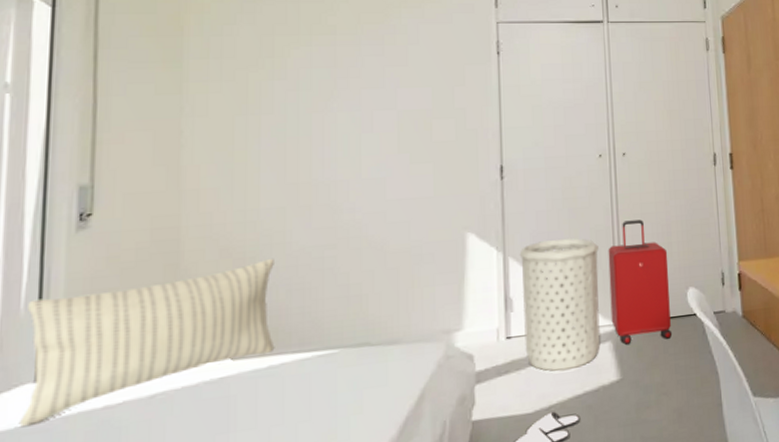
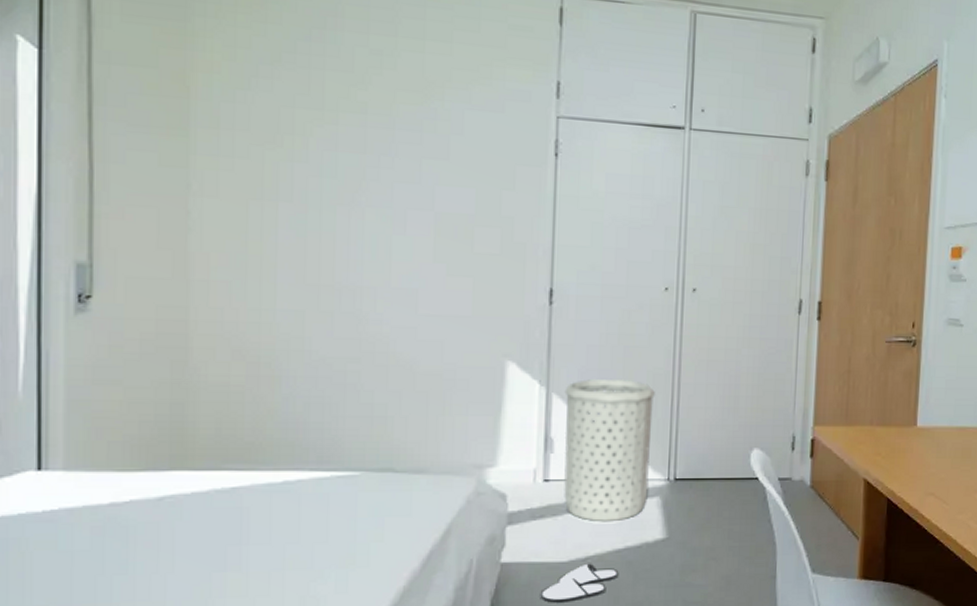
pillow: present [18,258,275,428] -> none [22,365,291,515]
suitcase: present [608,219,673,345] -> none [662,366,734,502]

